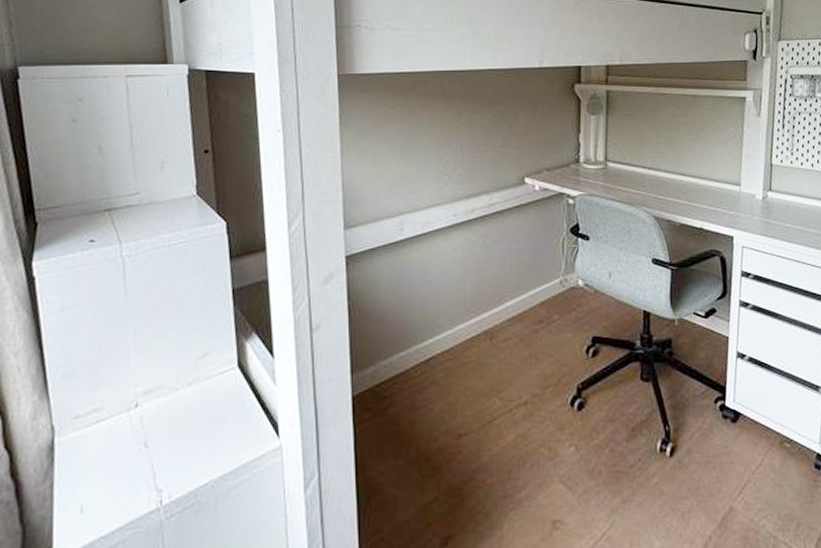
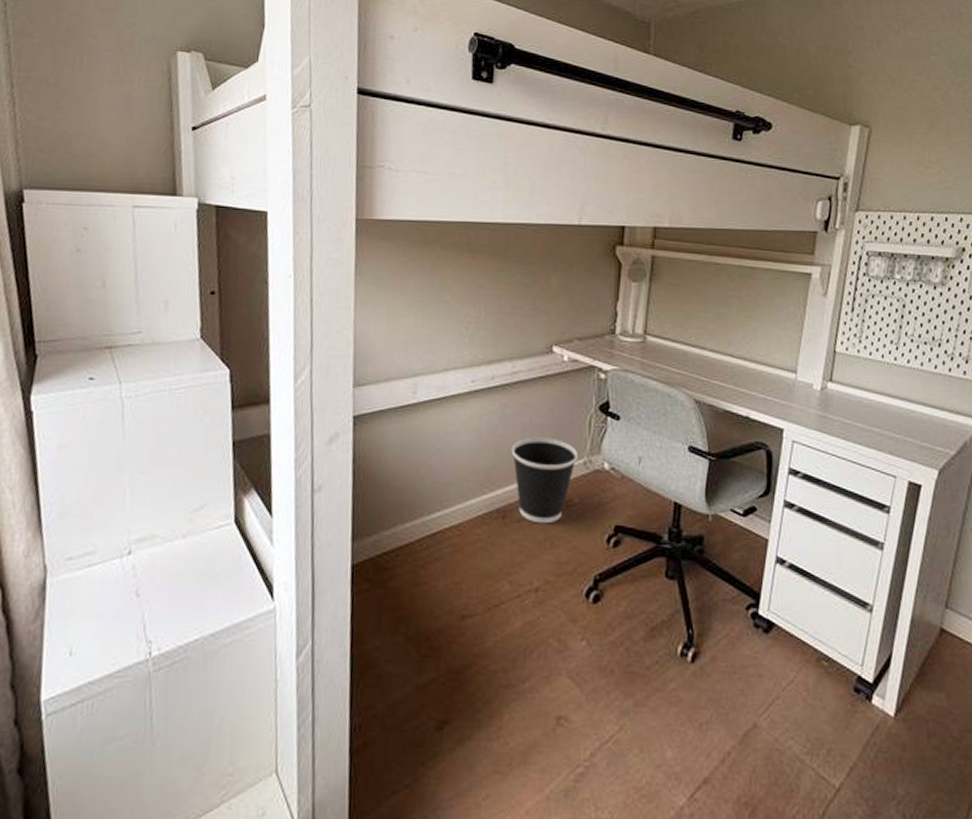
wastebasket: none [493,261,555,342] -> present [511,437,579,524]

